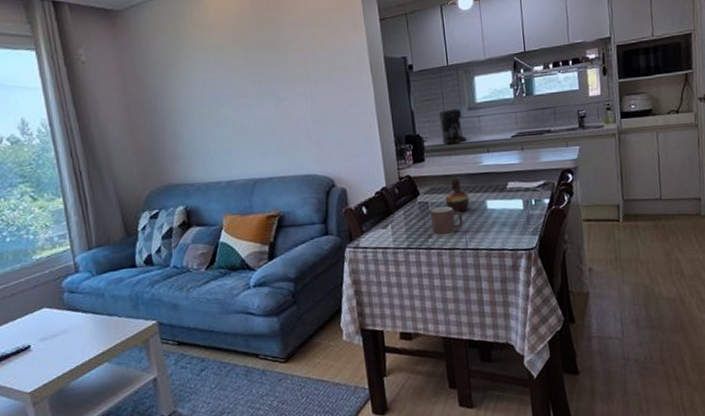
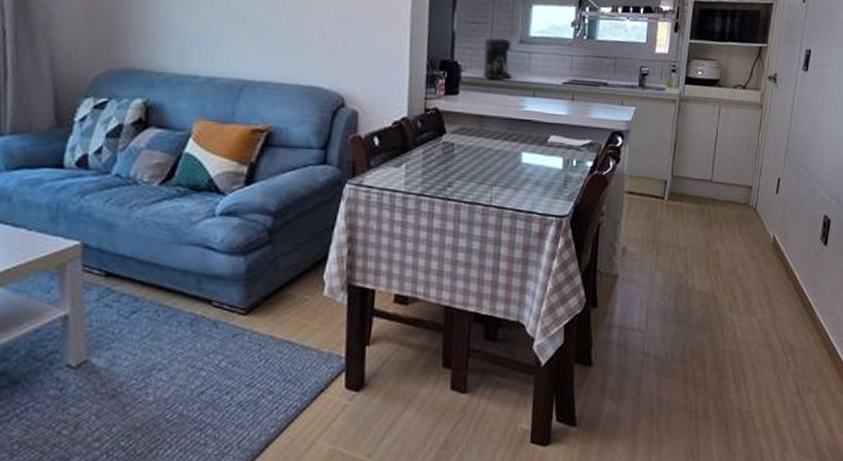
mug: present [430,206,463,237] -> none [453,150,492,188]
vase: present [445,177,470,213] -> none [475,120,503,162]

